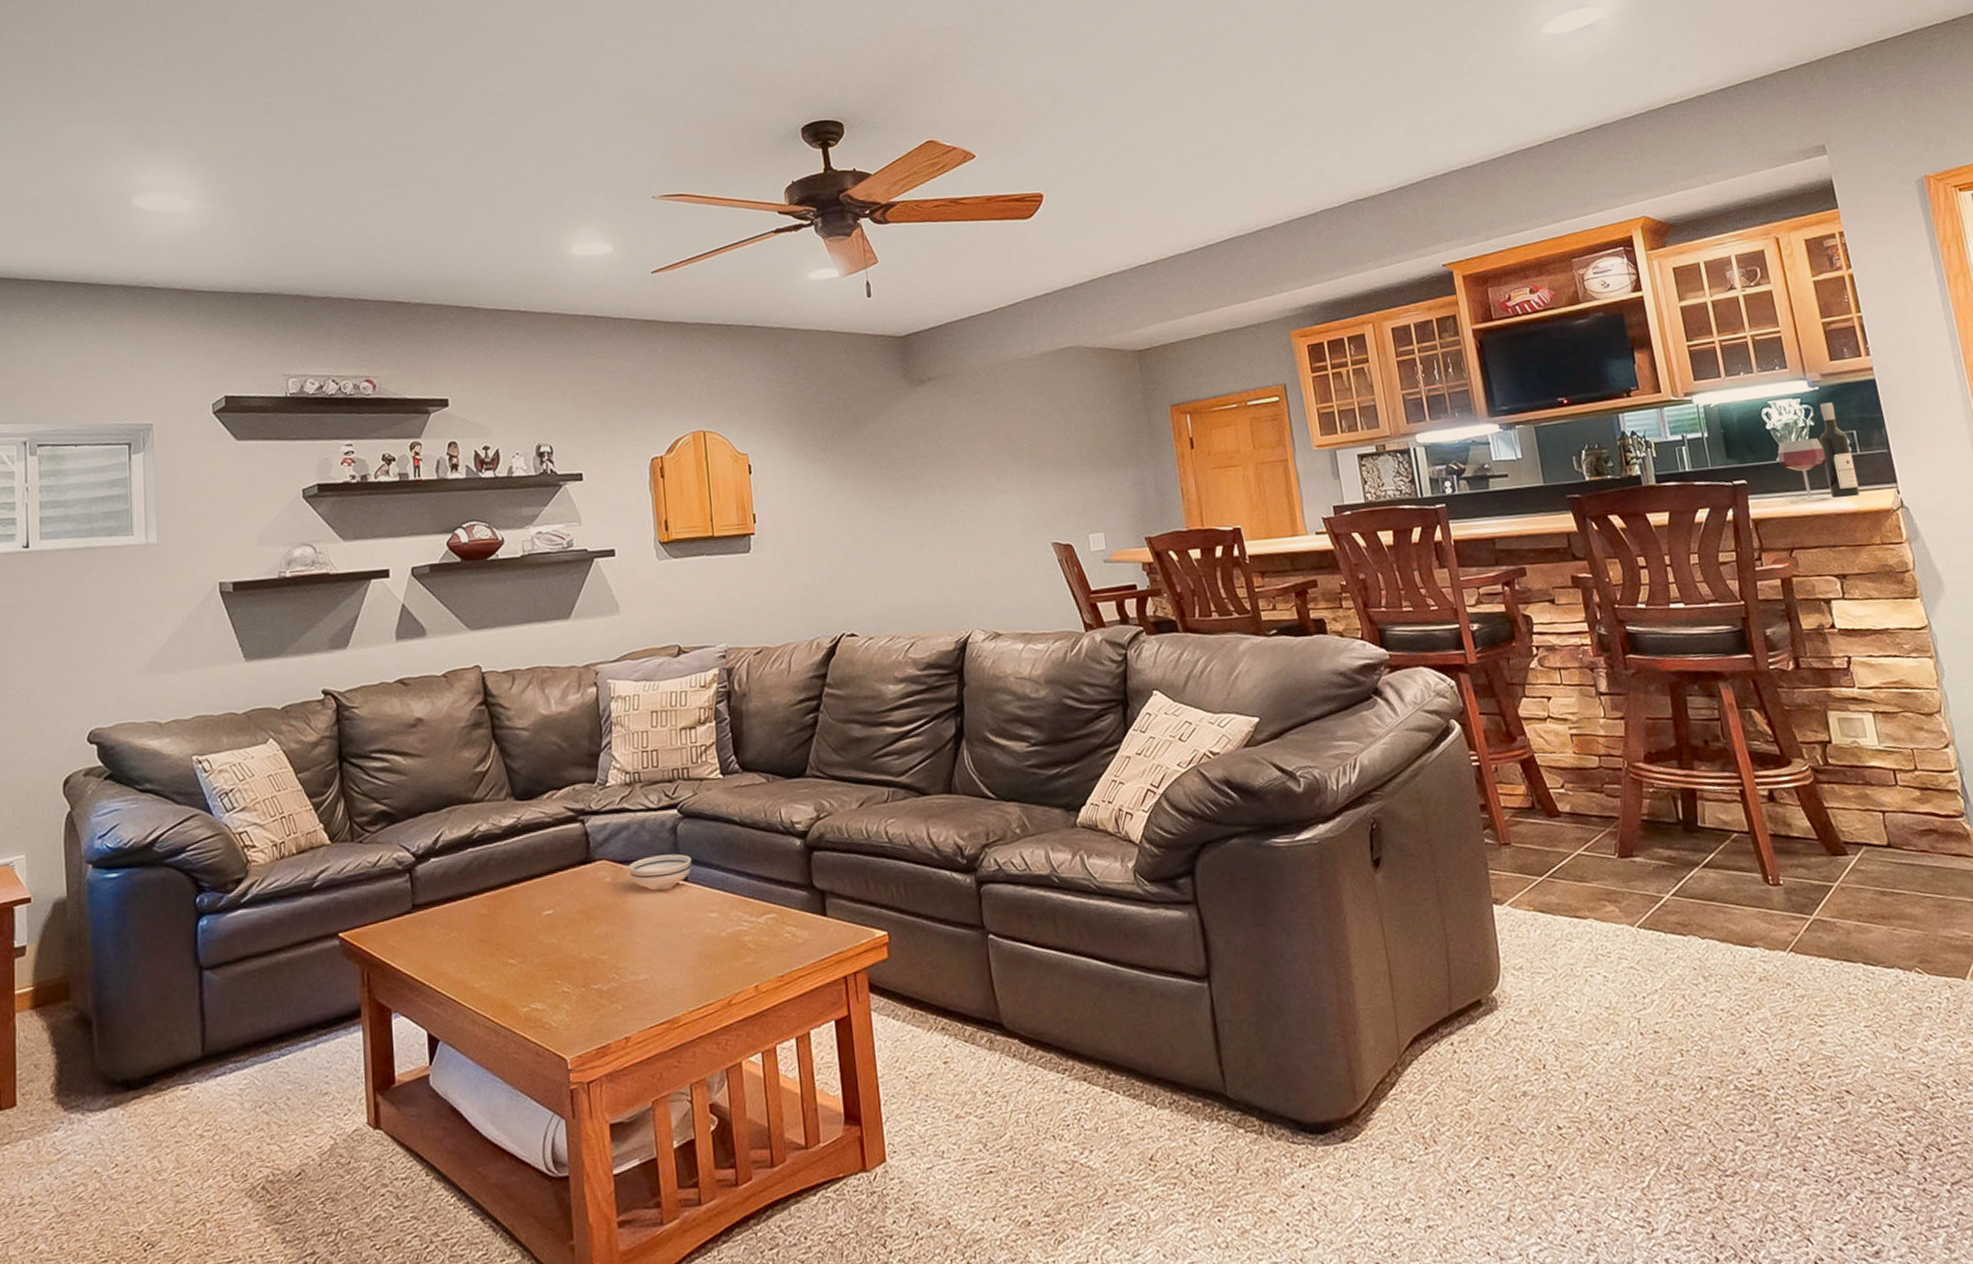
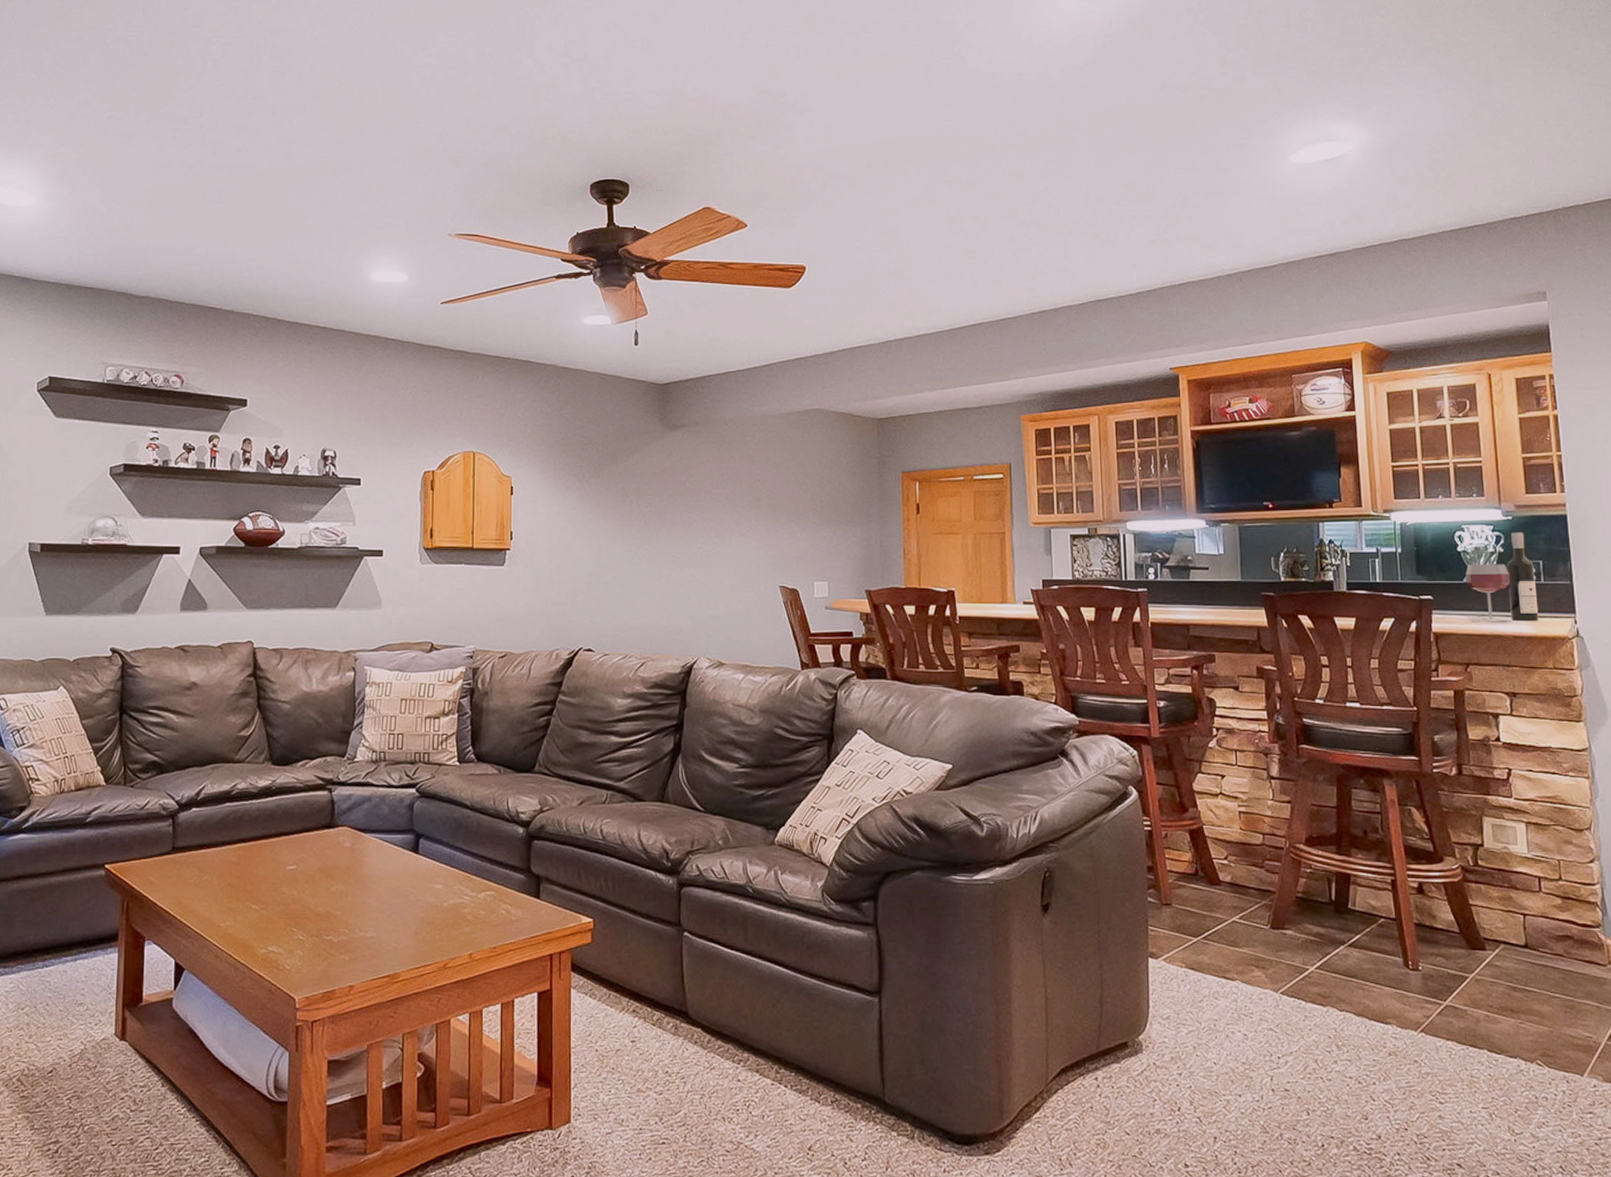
bowl: present [628,854,692,891] -> none [367,828,425,859]

